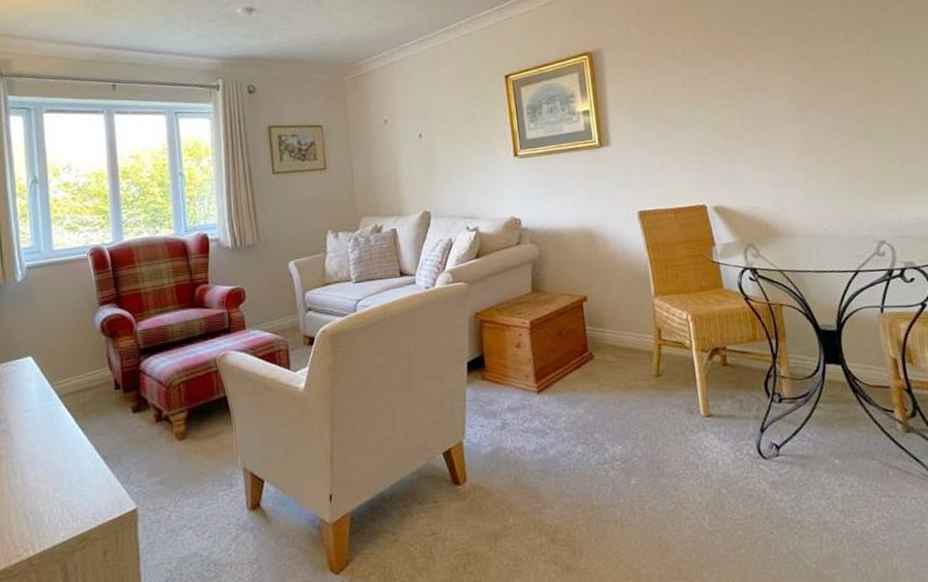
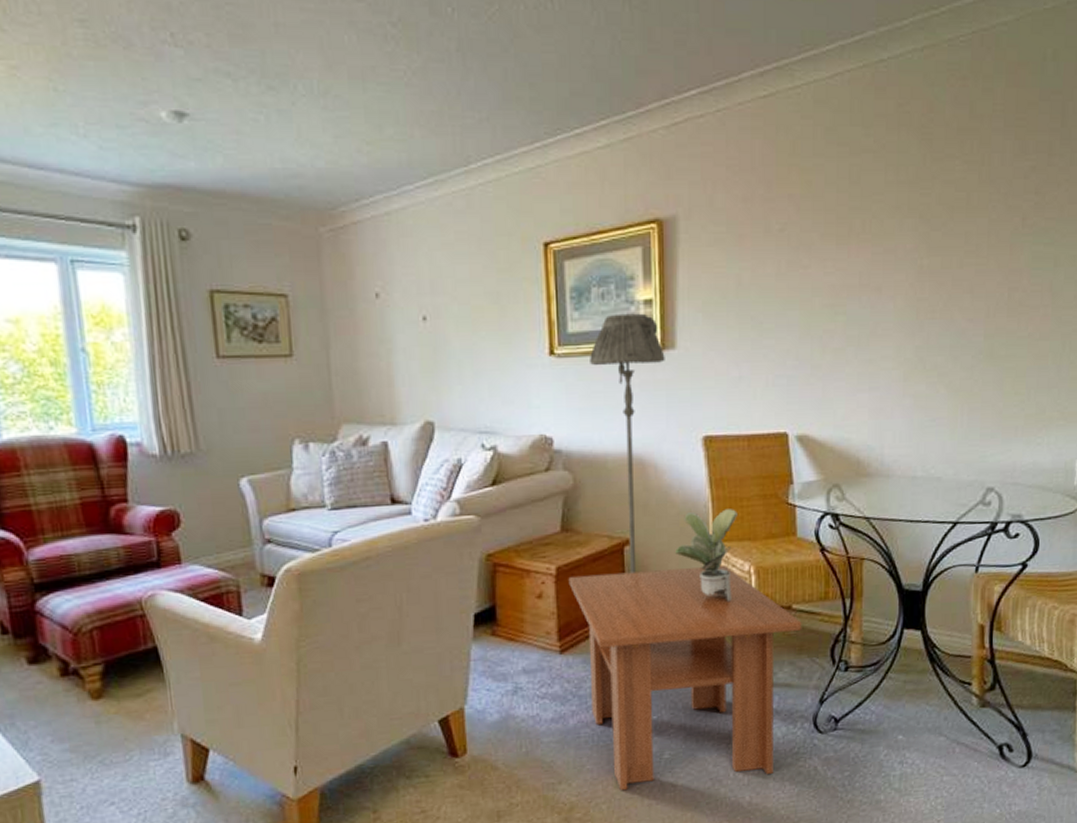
coffee table: none [540,315,737,513] -> present [568,566,802,790]
floor lamp: none [545,121,603,324] -> present [590,313,665,574]
potted plant: none [623,268,675,346] -> present [674,509,738,602]

